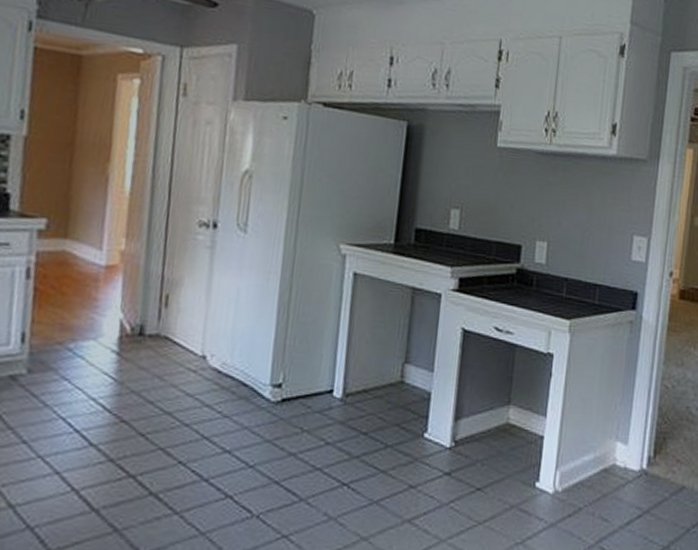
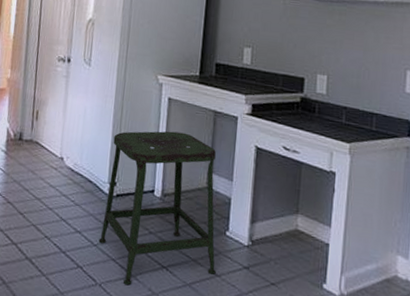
stool: none [256,314,414,513] -> present [98,131,216,286]

